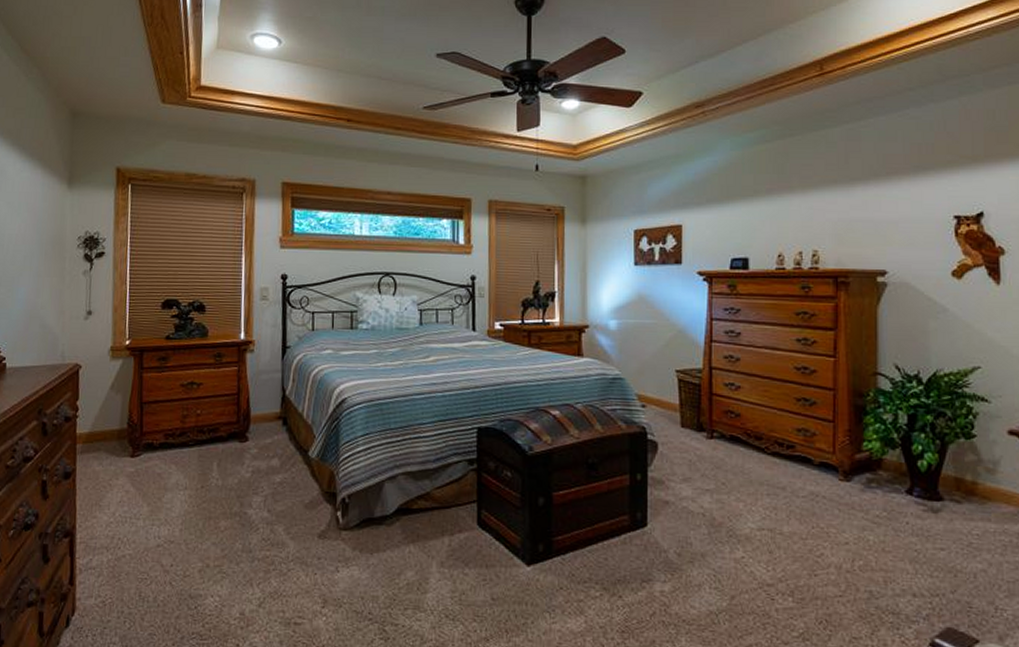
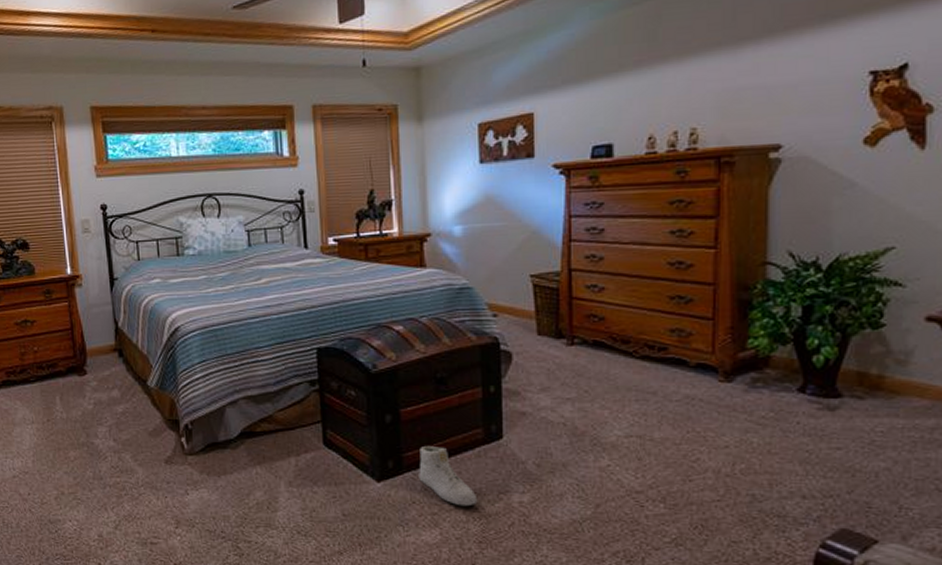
sneaker: none [567,530,622,594] -> present [419,445,478,507]

